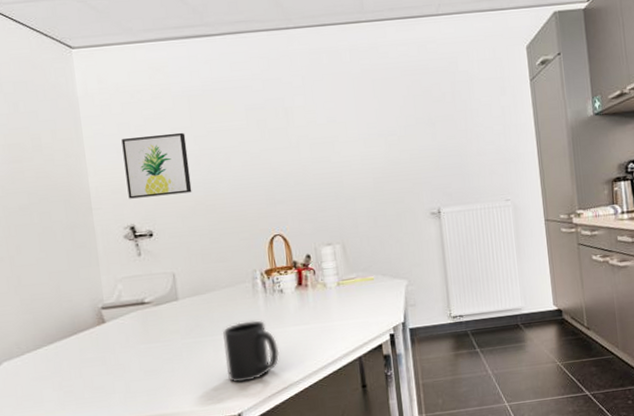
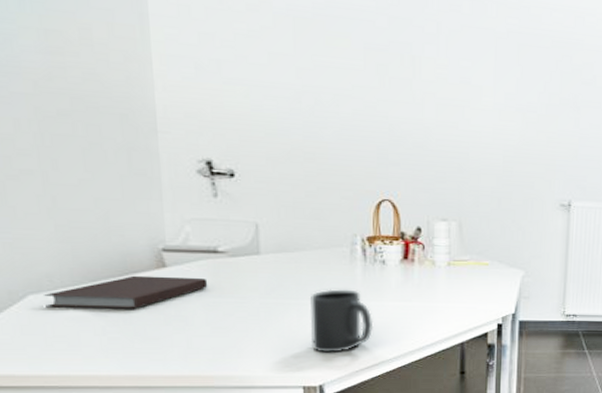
notebook: none [14,328,139,371] -> present [44,275,208,309]
wall art: present [121,132,192,199] -> none [202,52,288,134]

